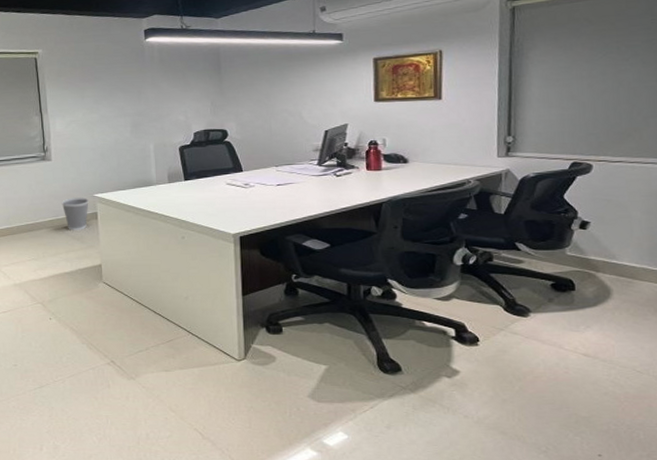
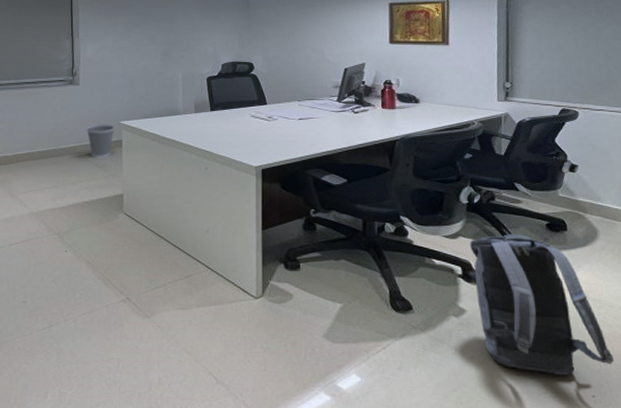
backpack: none [464,294,624,435] -> present [470,233,614,375]

